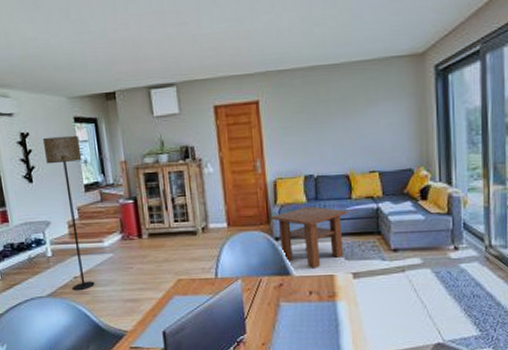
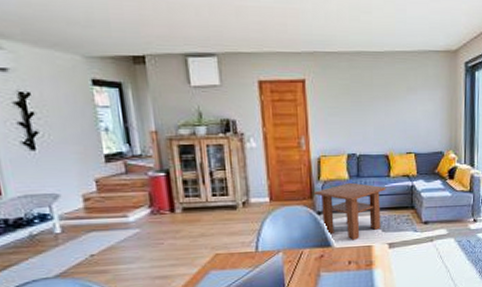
floor lamp: present [42,135,95,291] -> none [49,99,117,270]

